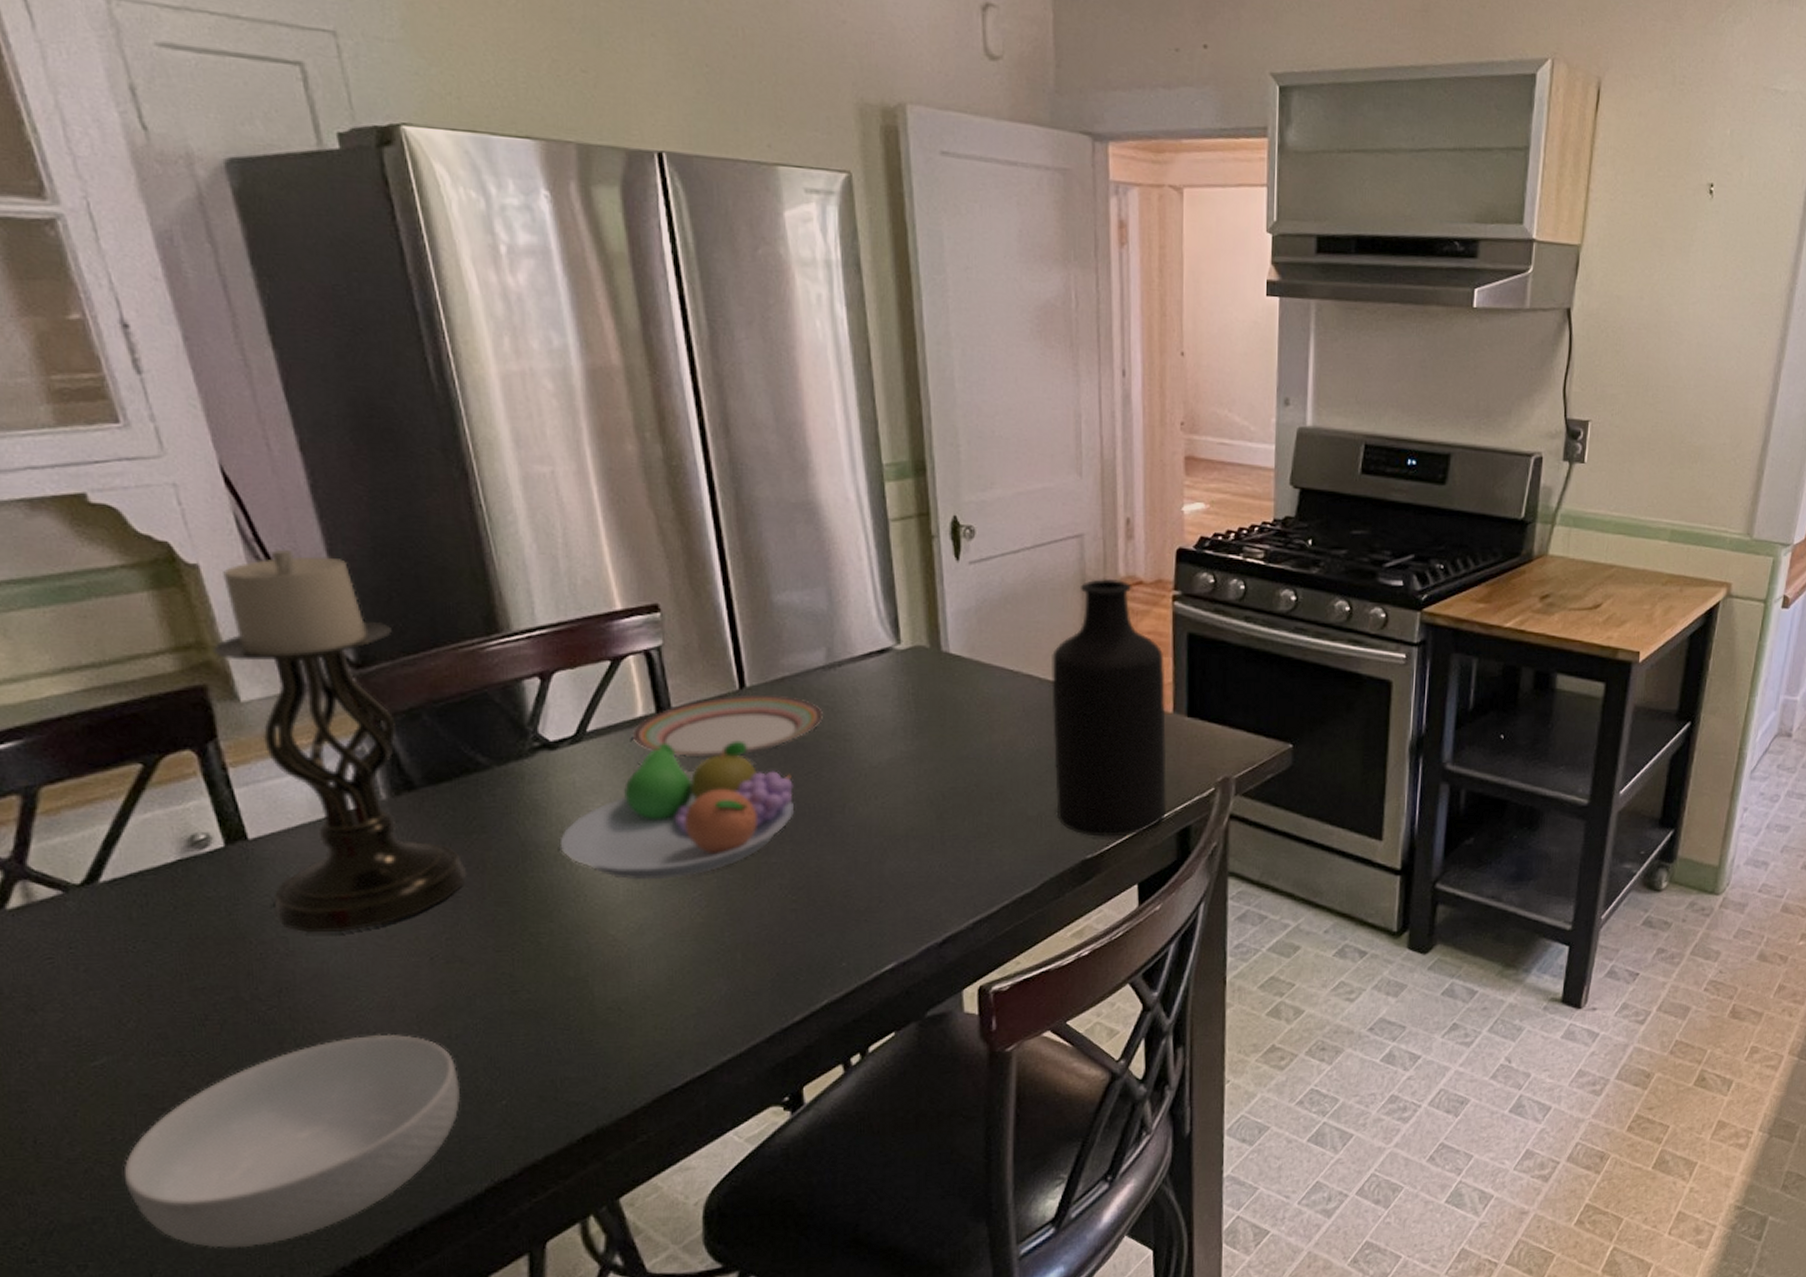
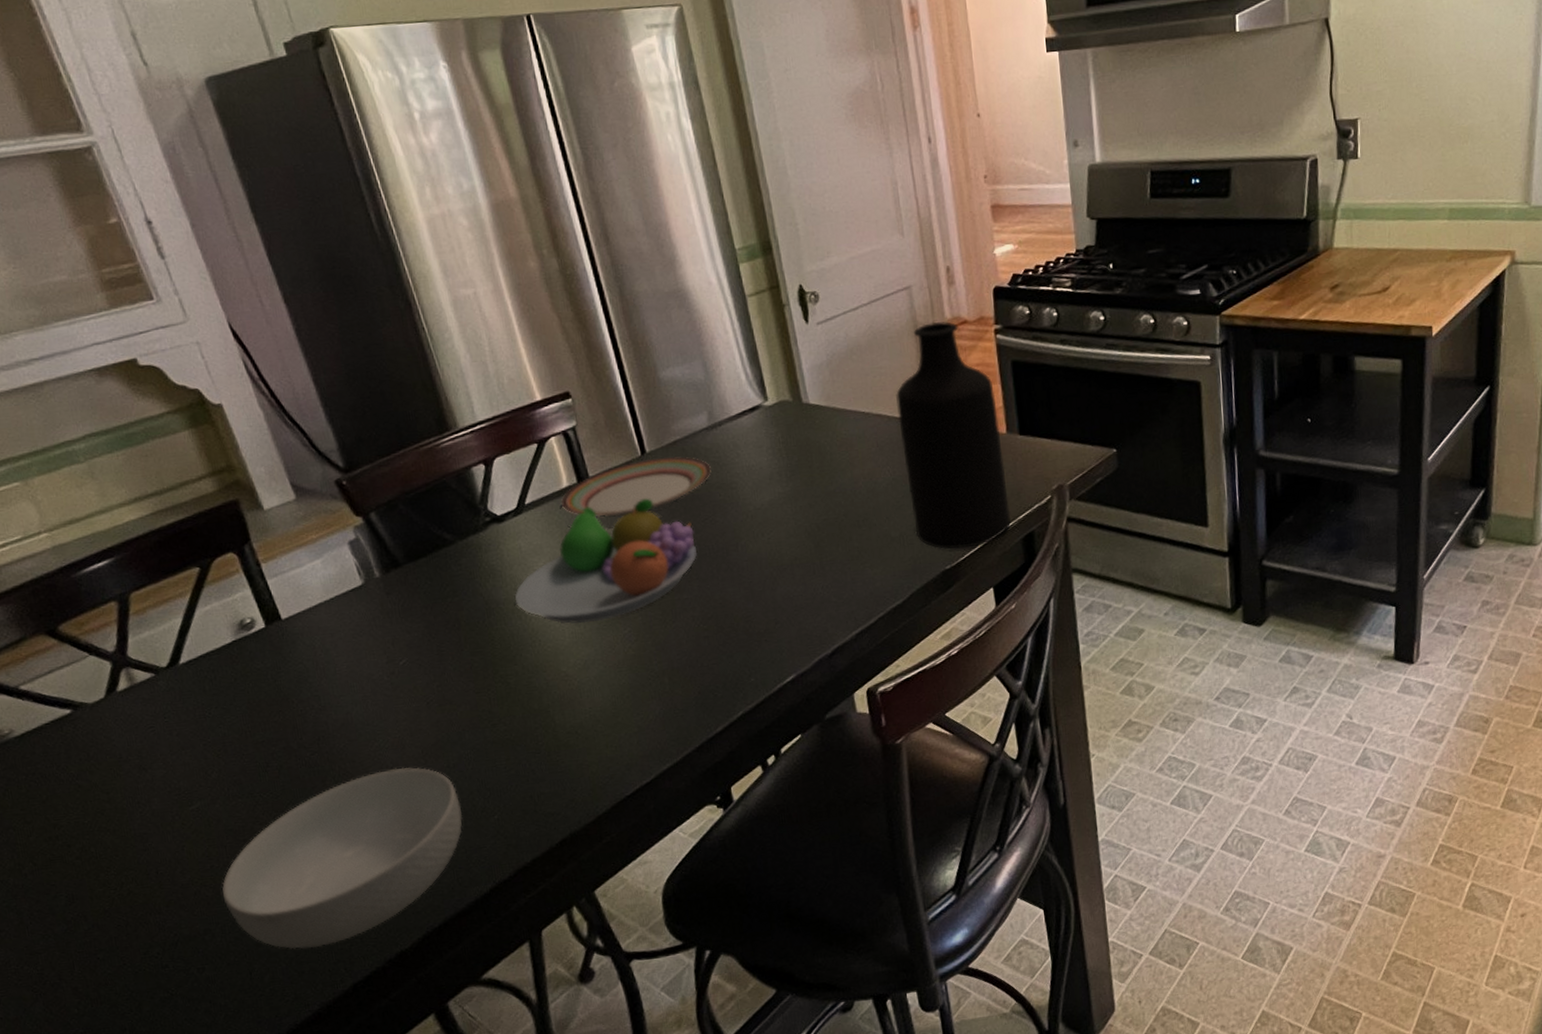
candle holder: present [212,549,468,933] -> none [239,383,448,691]

